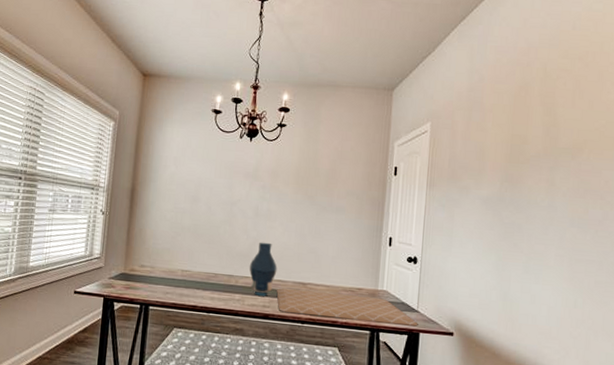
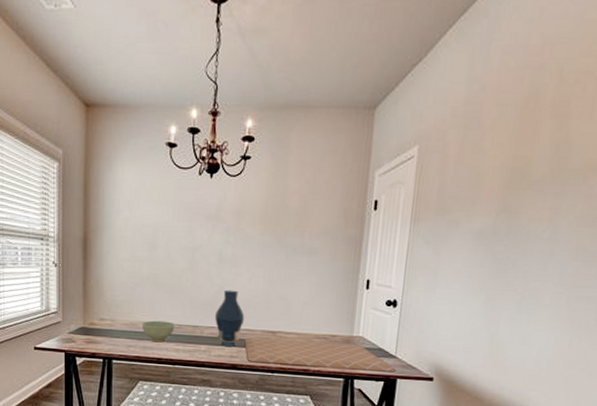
bowl: none [180,268,213,291] -> present [142,320,176,343]

